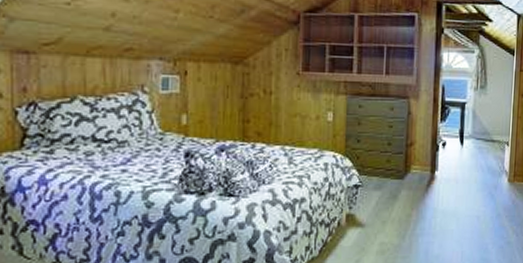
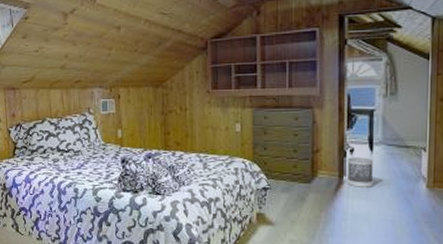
wastebasket: none [439,151,463,184] -> present [347,157,374,189]

